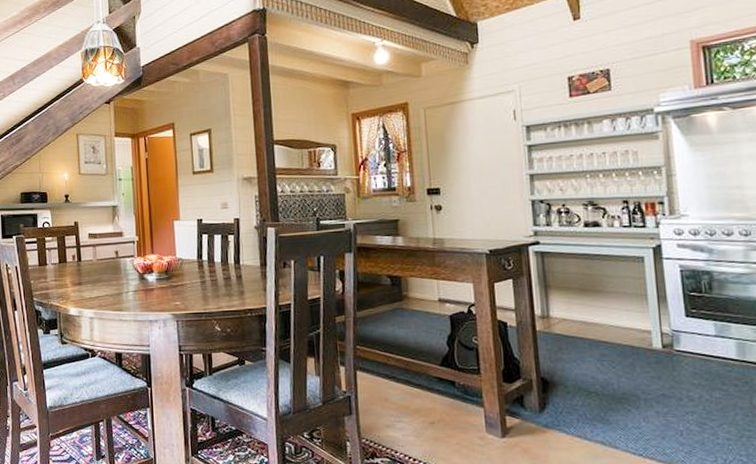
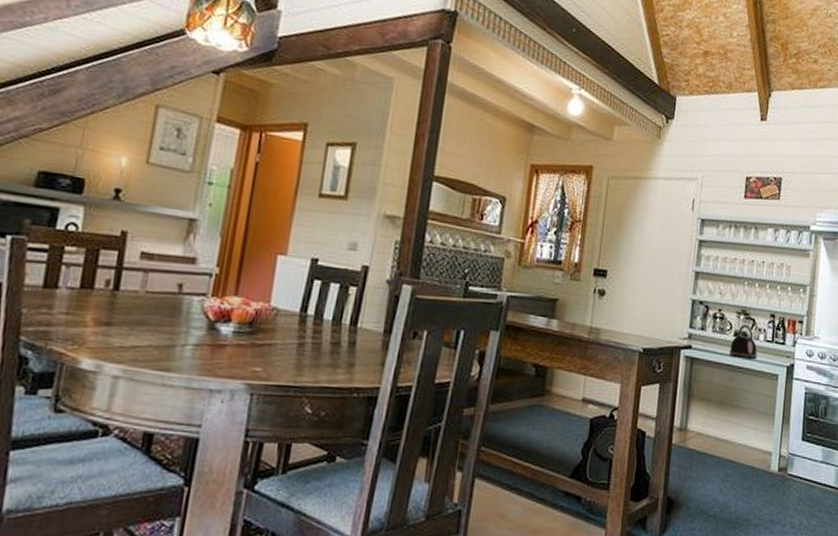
kettle: none [582,214,615,247] -> present [729,324,757,360]

